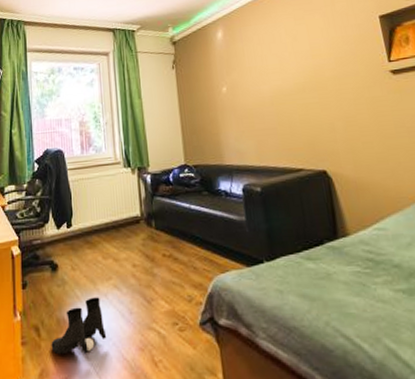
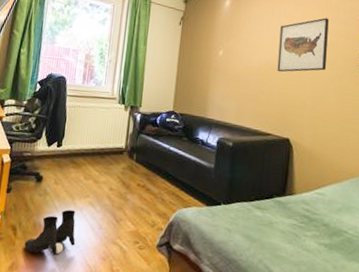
wall art: none [284,26,349,97] -> present [277,18,329,72]

